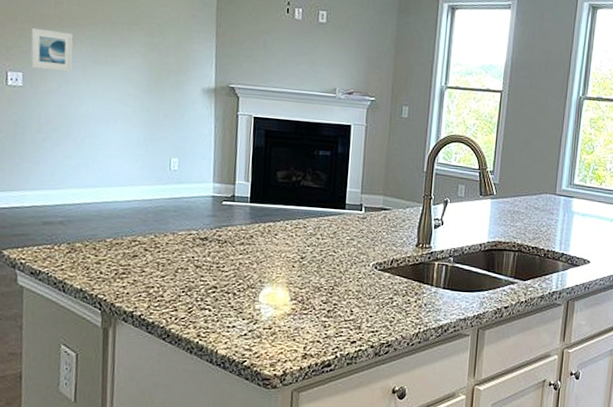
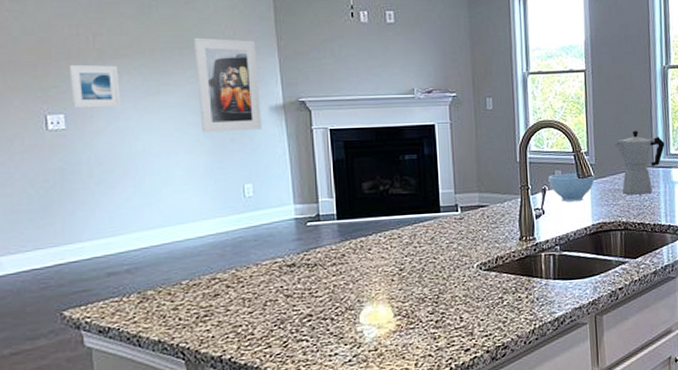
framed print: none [139,15,197,109] -> present [194,37,262,133]
bowl: none [451,188,497,217] -> present [549,173,595,202]
moka pot: none [518,156,570,220] -> present [612,130,665,195]

